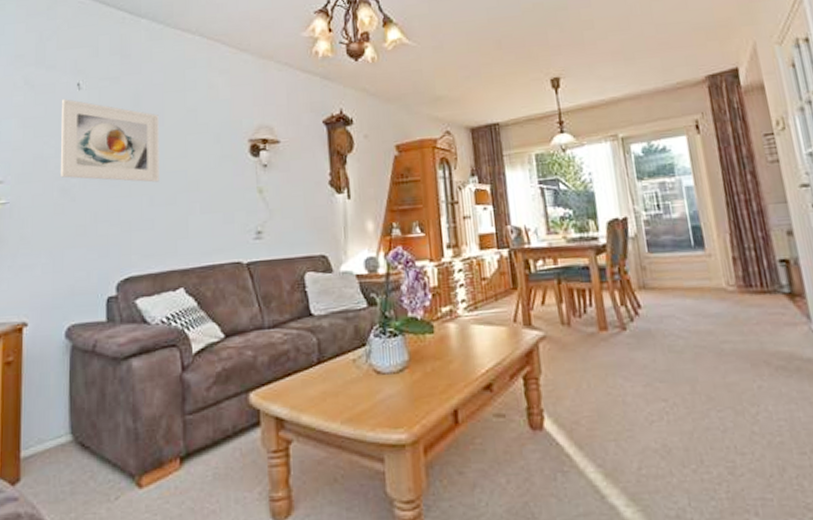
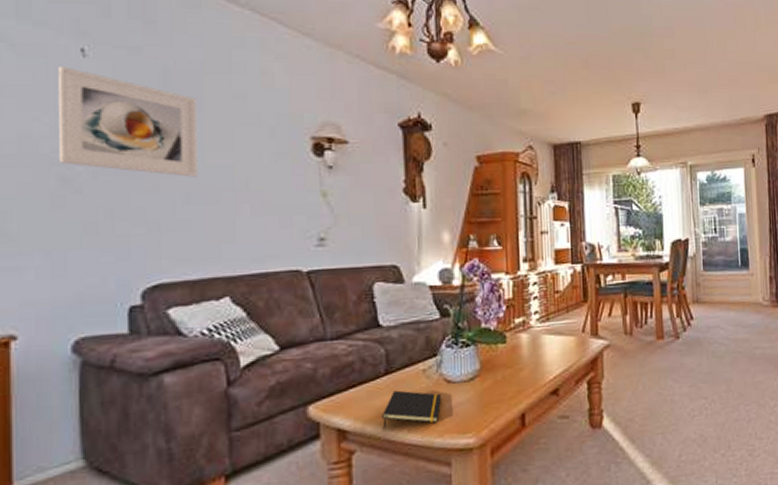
notepad: none [316,380,372,420] -> present [382,390,441,430]

